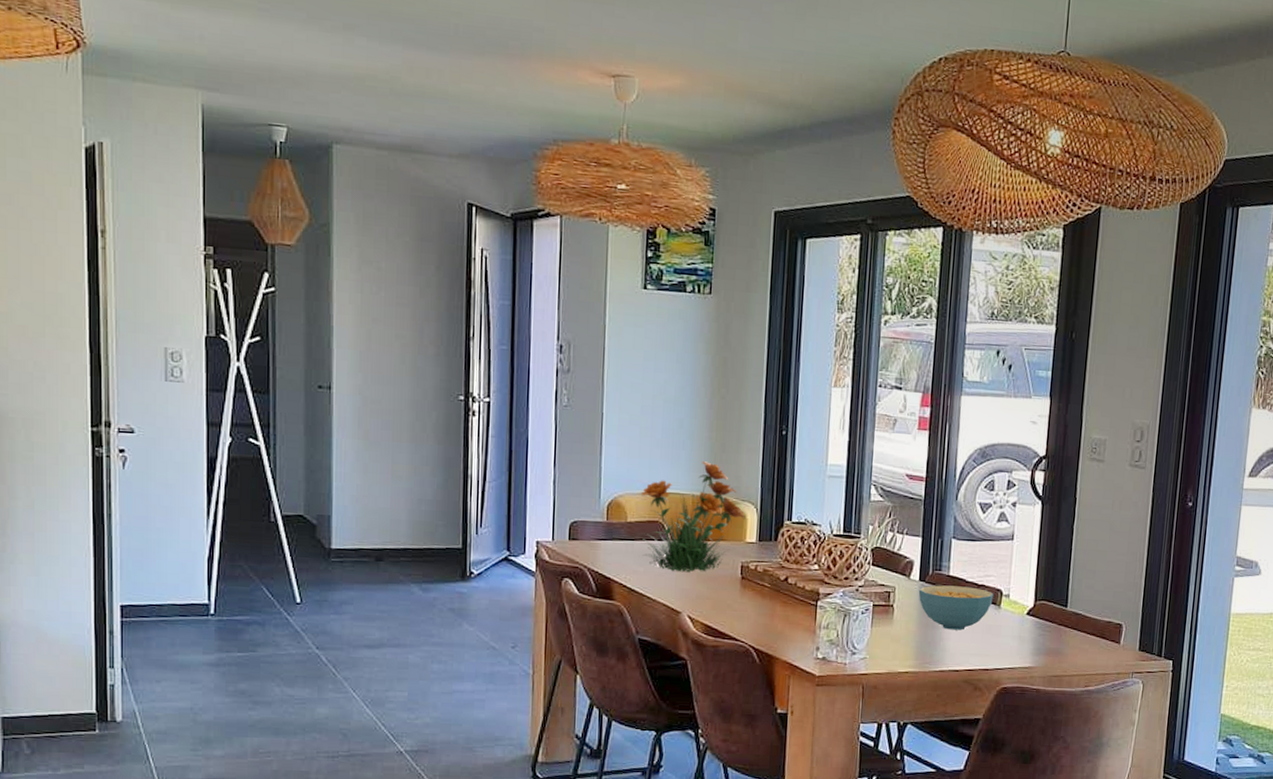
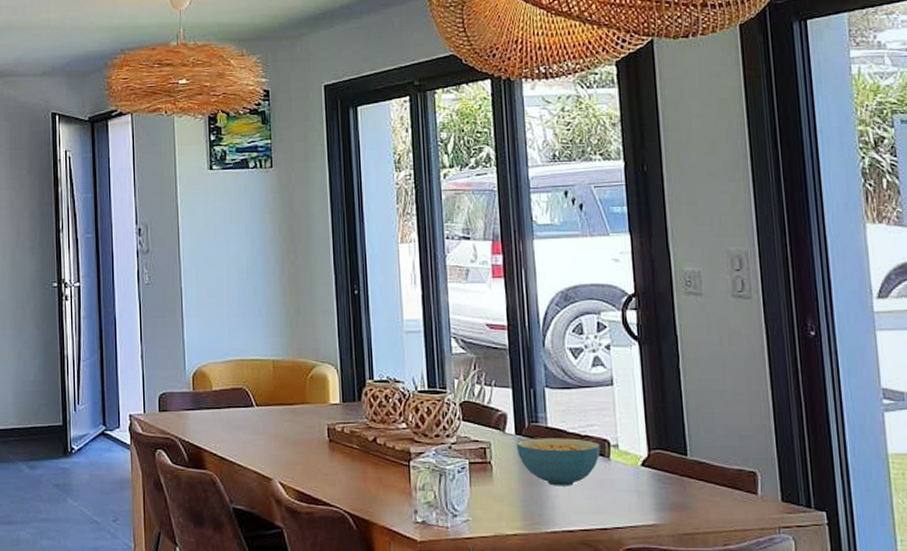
flower plant: present [642,461,746,573] -> none [224,326,327,438]

